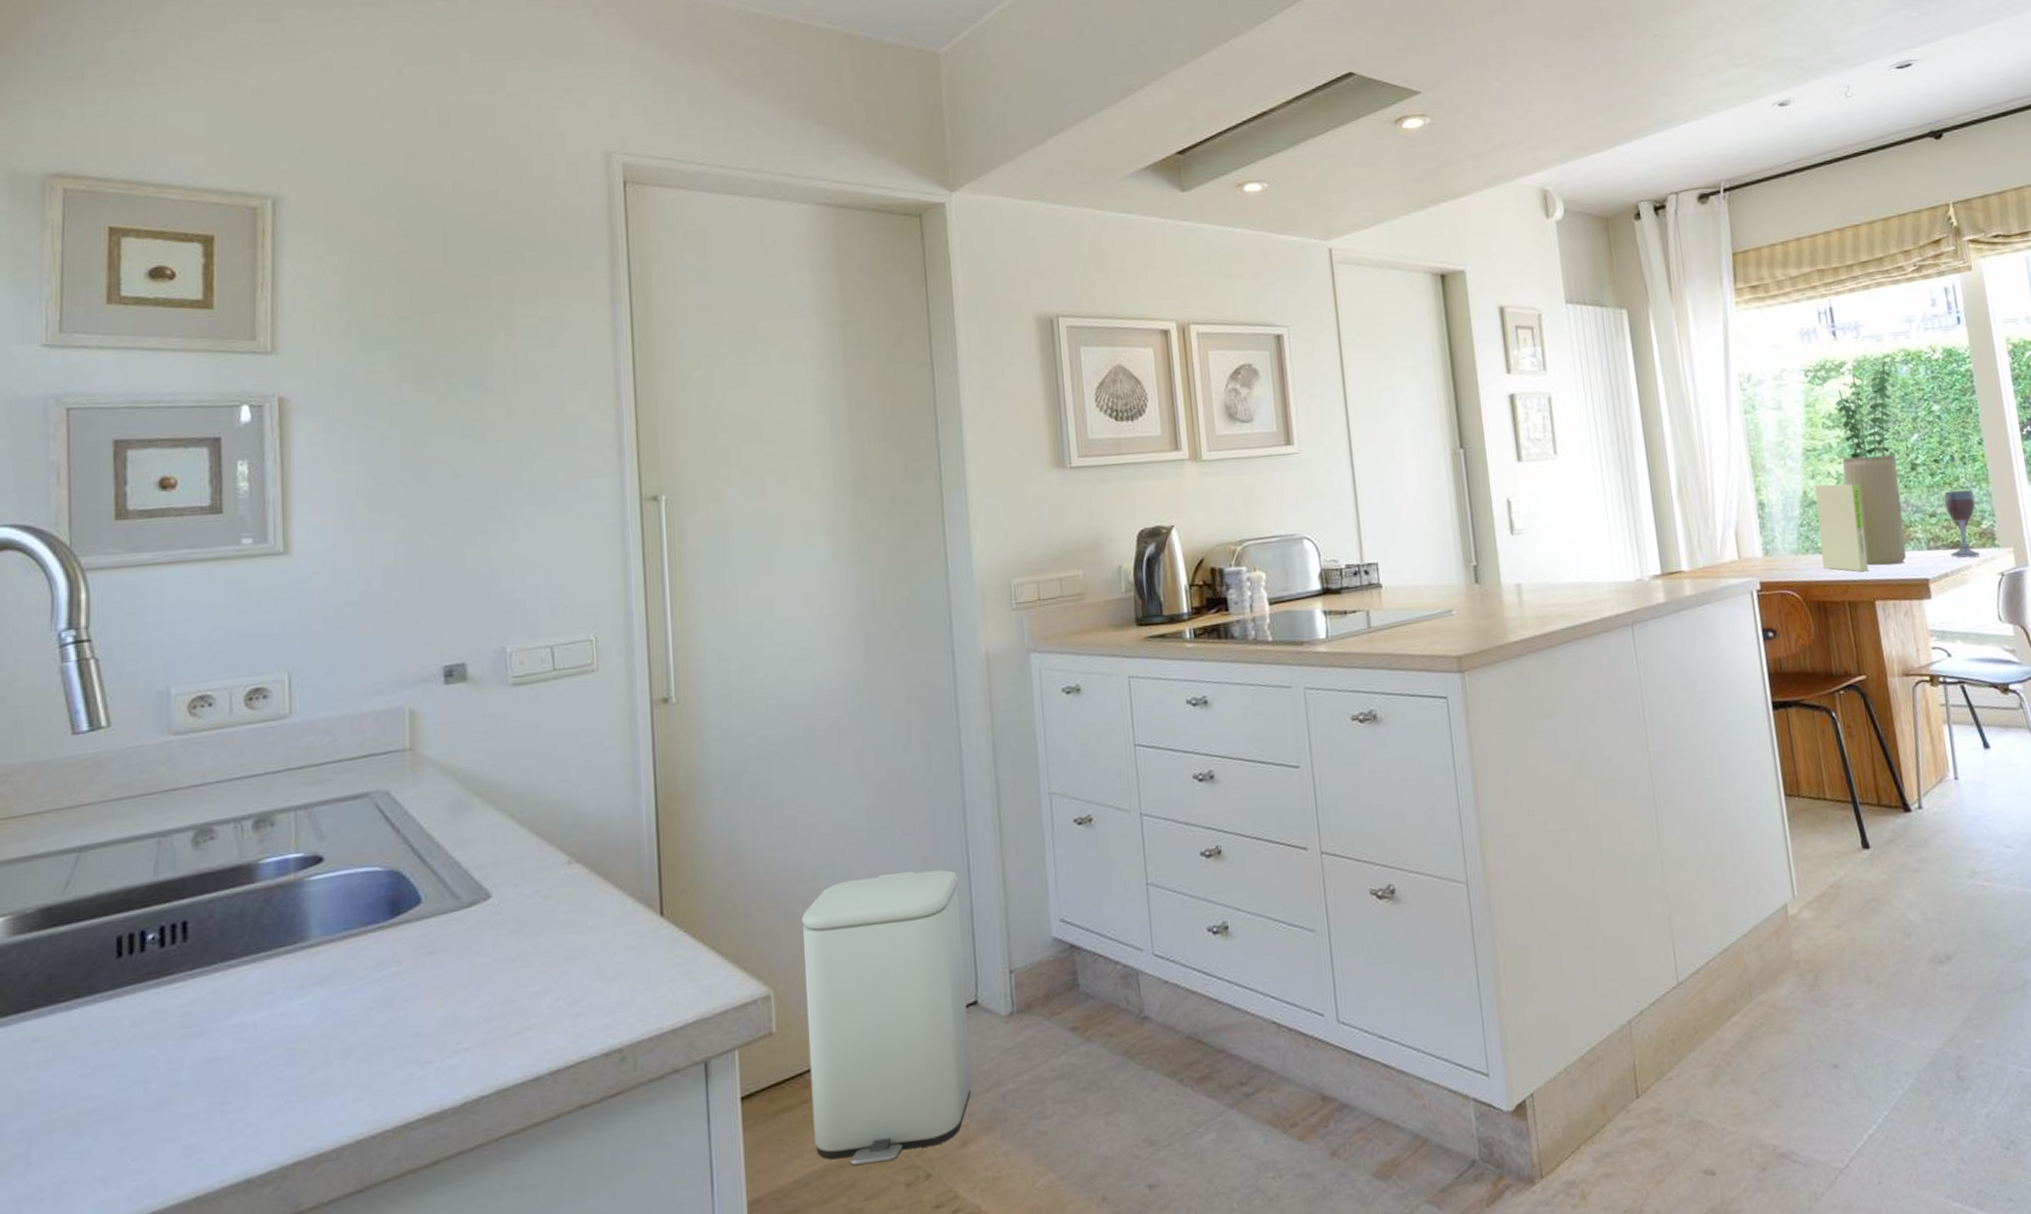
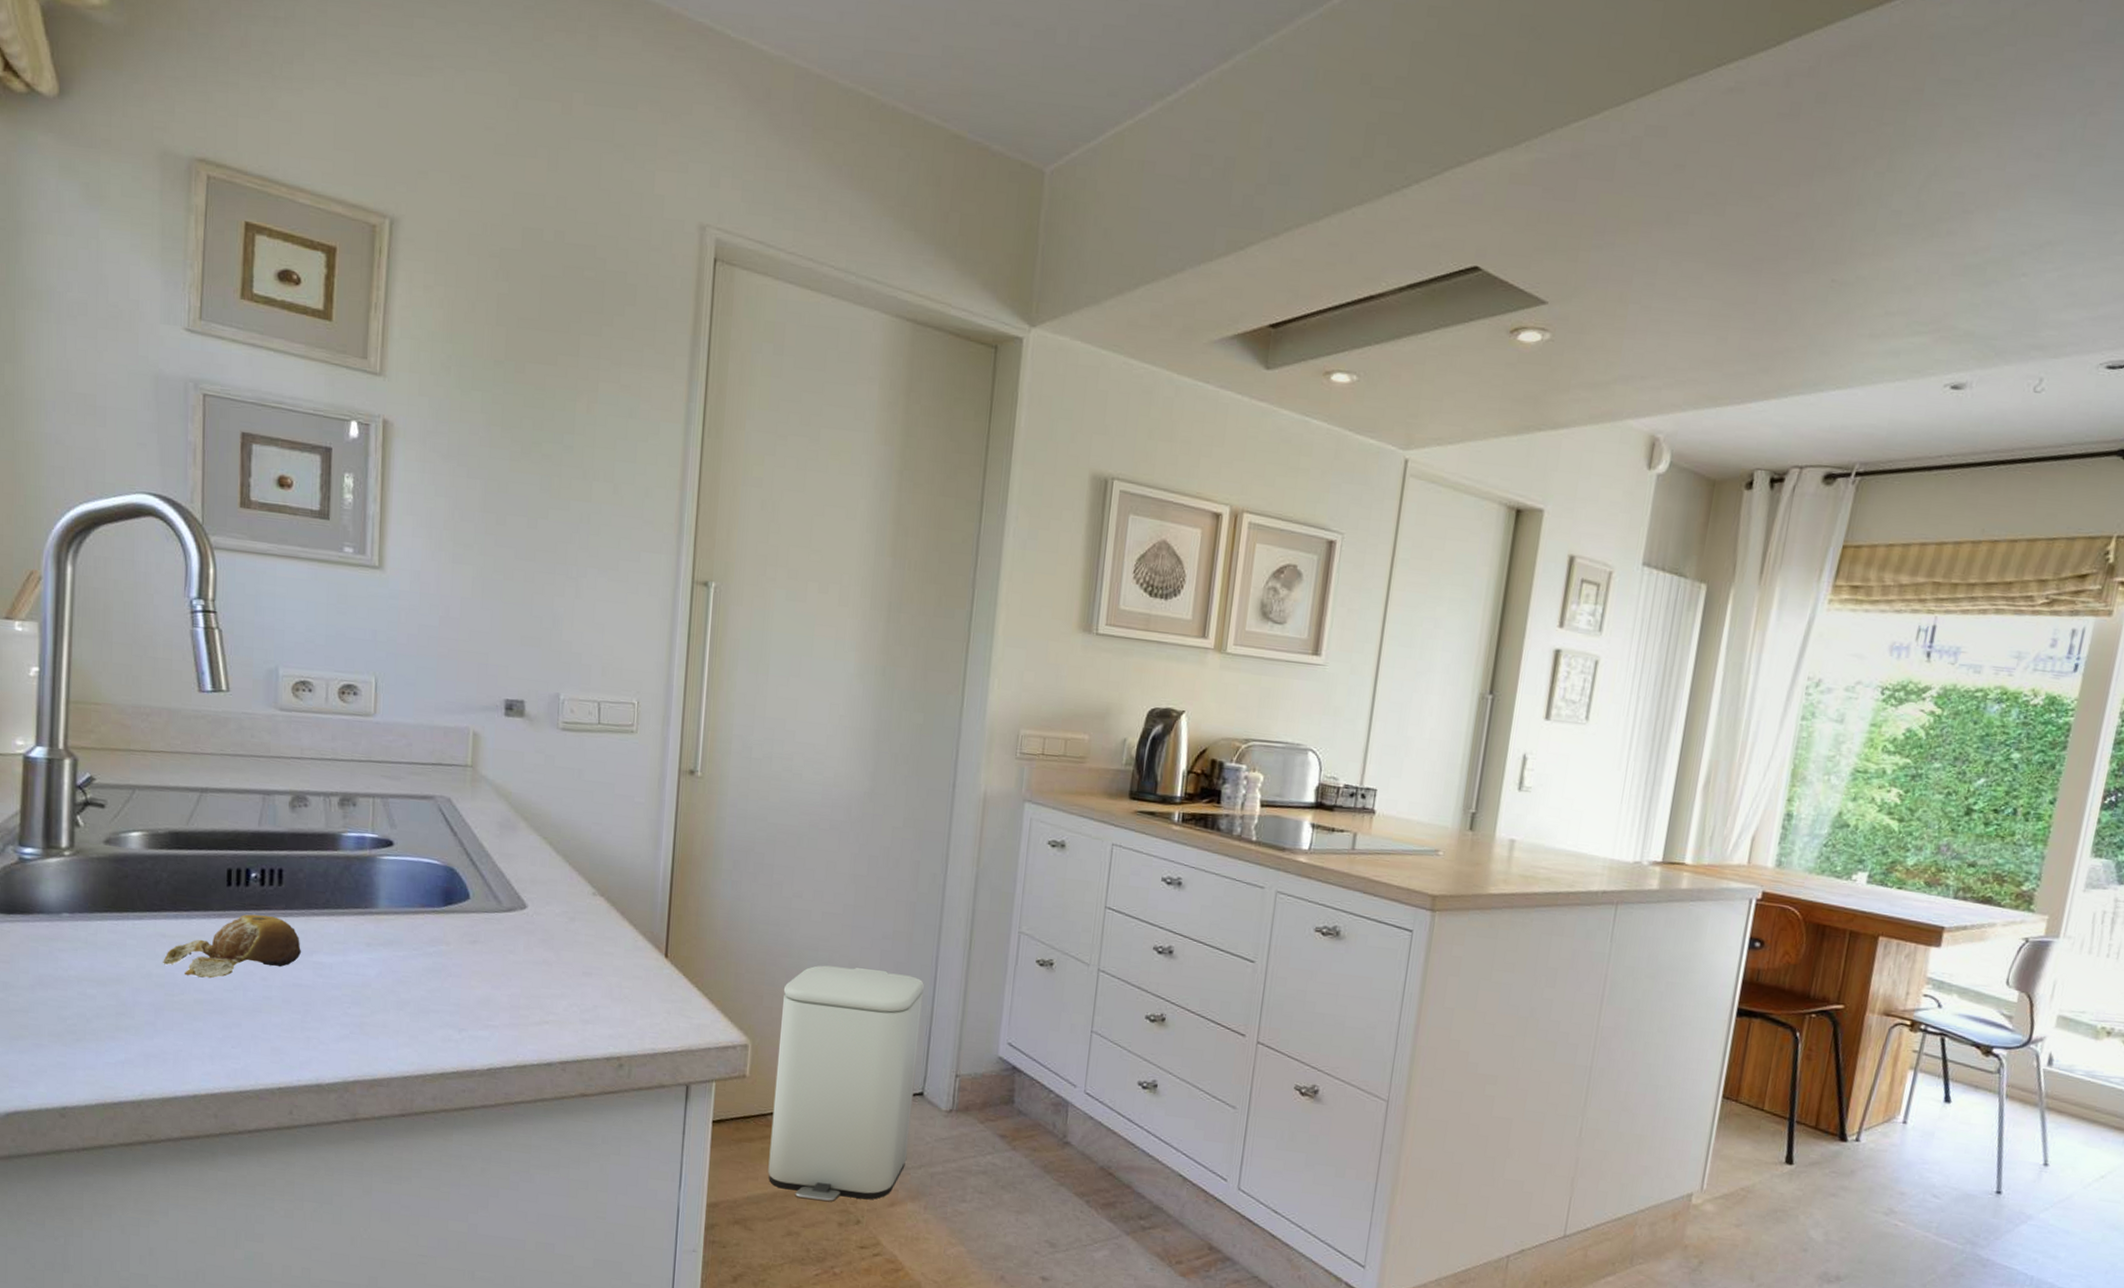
fruit: none [36,981,217,1083] -> present [163,914,302,979]
book: present [1815,483,1869,572] -> none [1834,809,1903,906]
vase: present [1836,360,1906,566] -> none [1883,694,1978,907]
cup: present [1944,490,1981,558] -> none [1976,844,2026,917]

